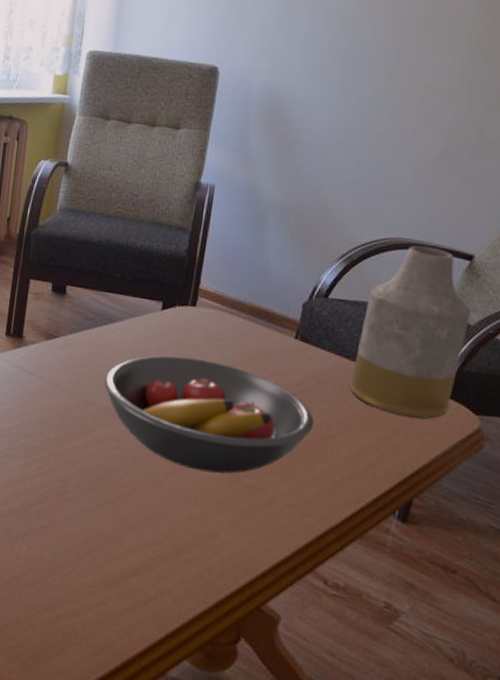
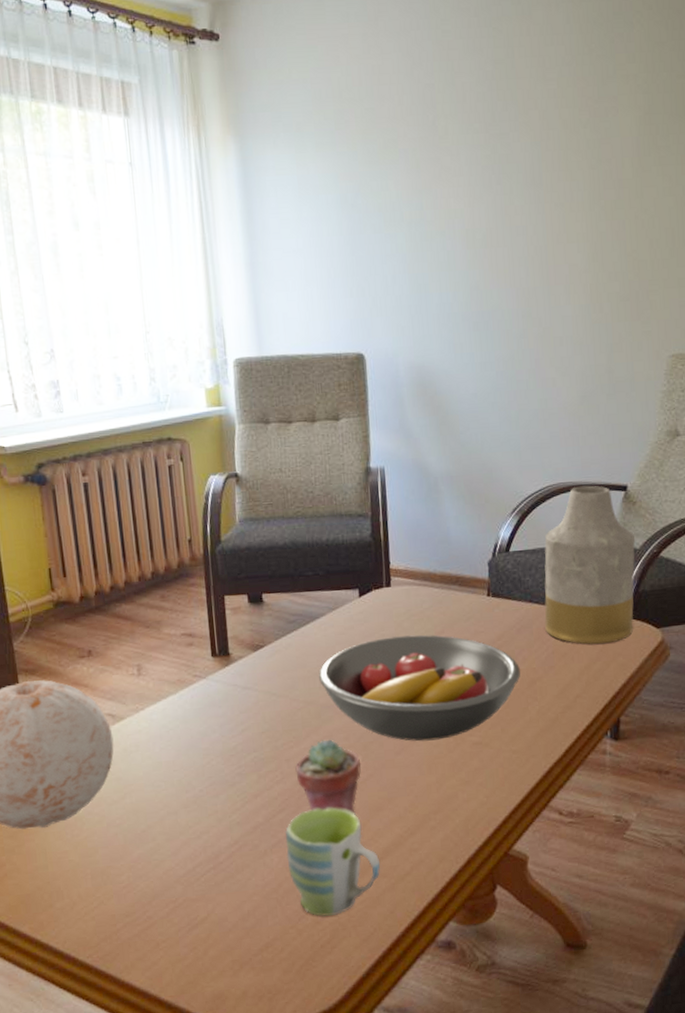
mug: none [34,508,126,620] -> present [284,807,381,916]
potted succulent: none [62,443,129,526] -> present [295,739,362,815]

